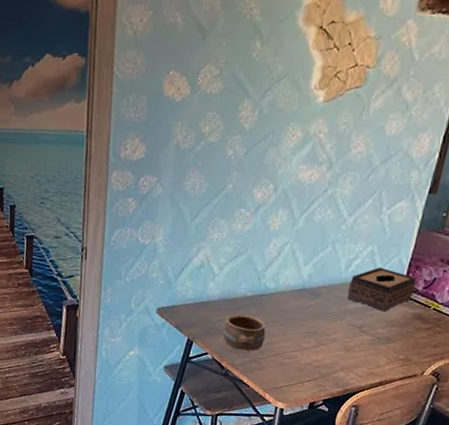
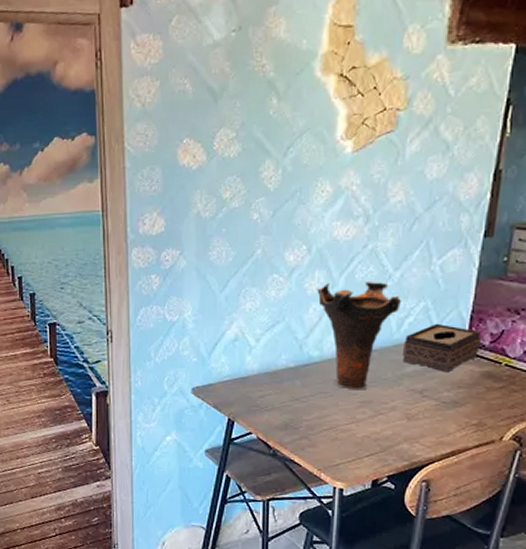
pottery: present [222,314,266,351] -> none [266,388,314,427]
vase: none [279,222,353,322] -> present [317,280,402,390]

